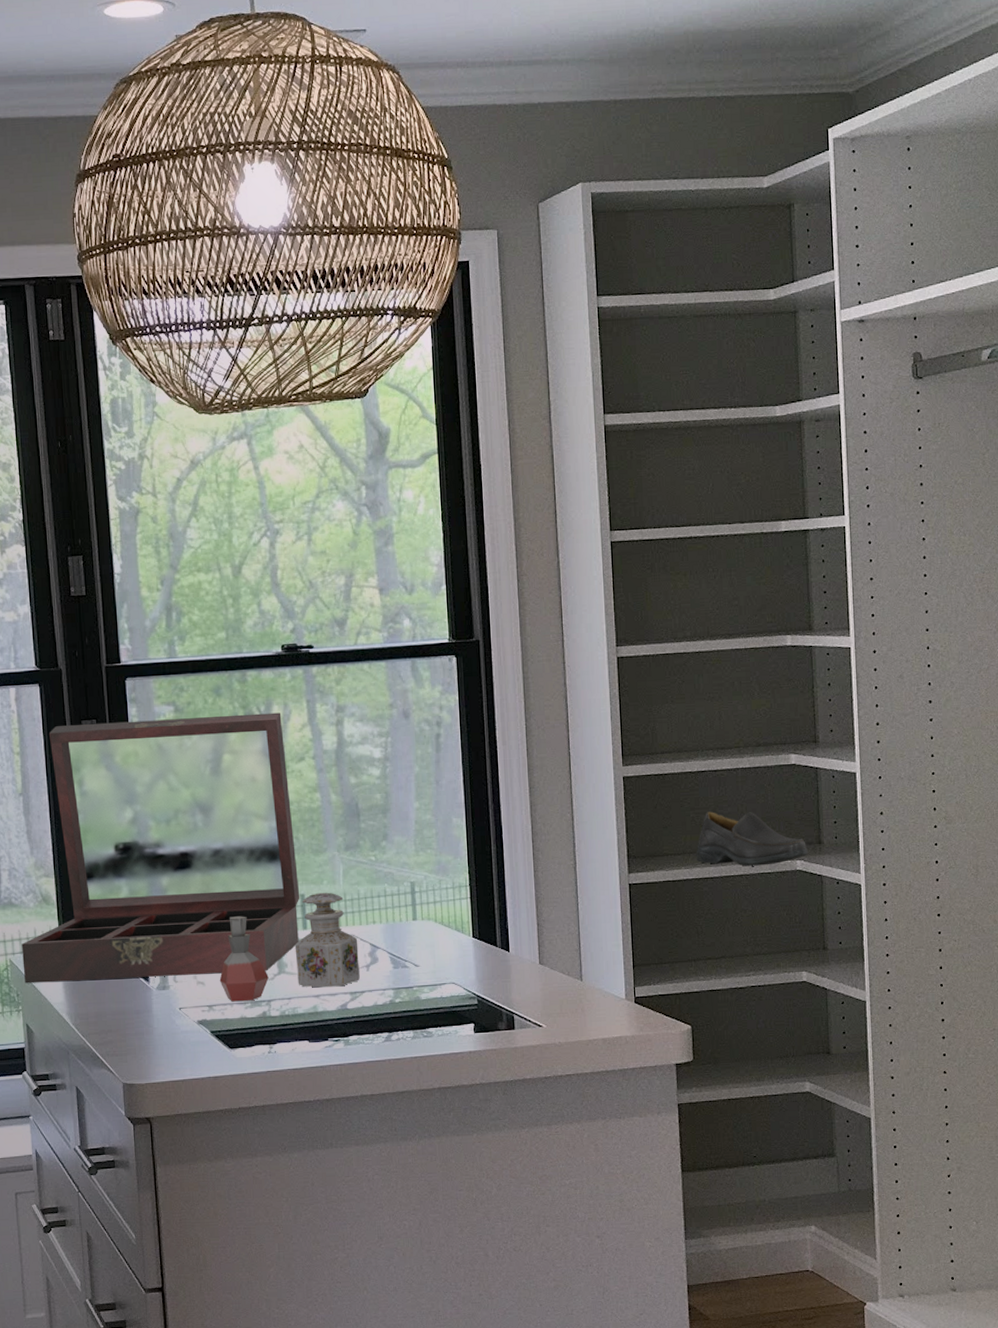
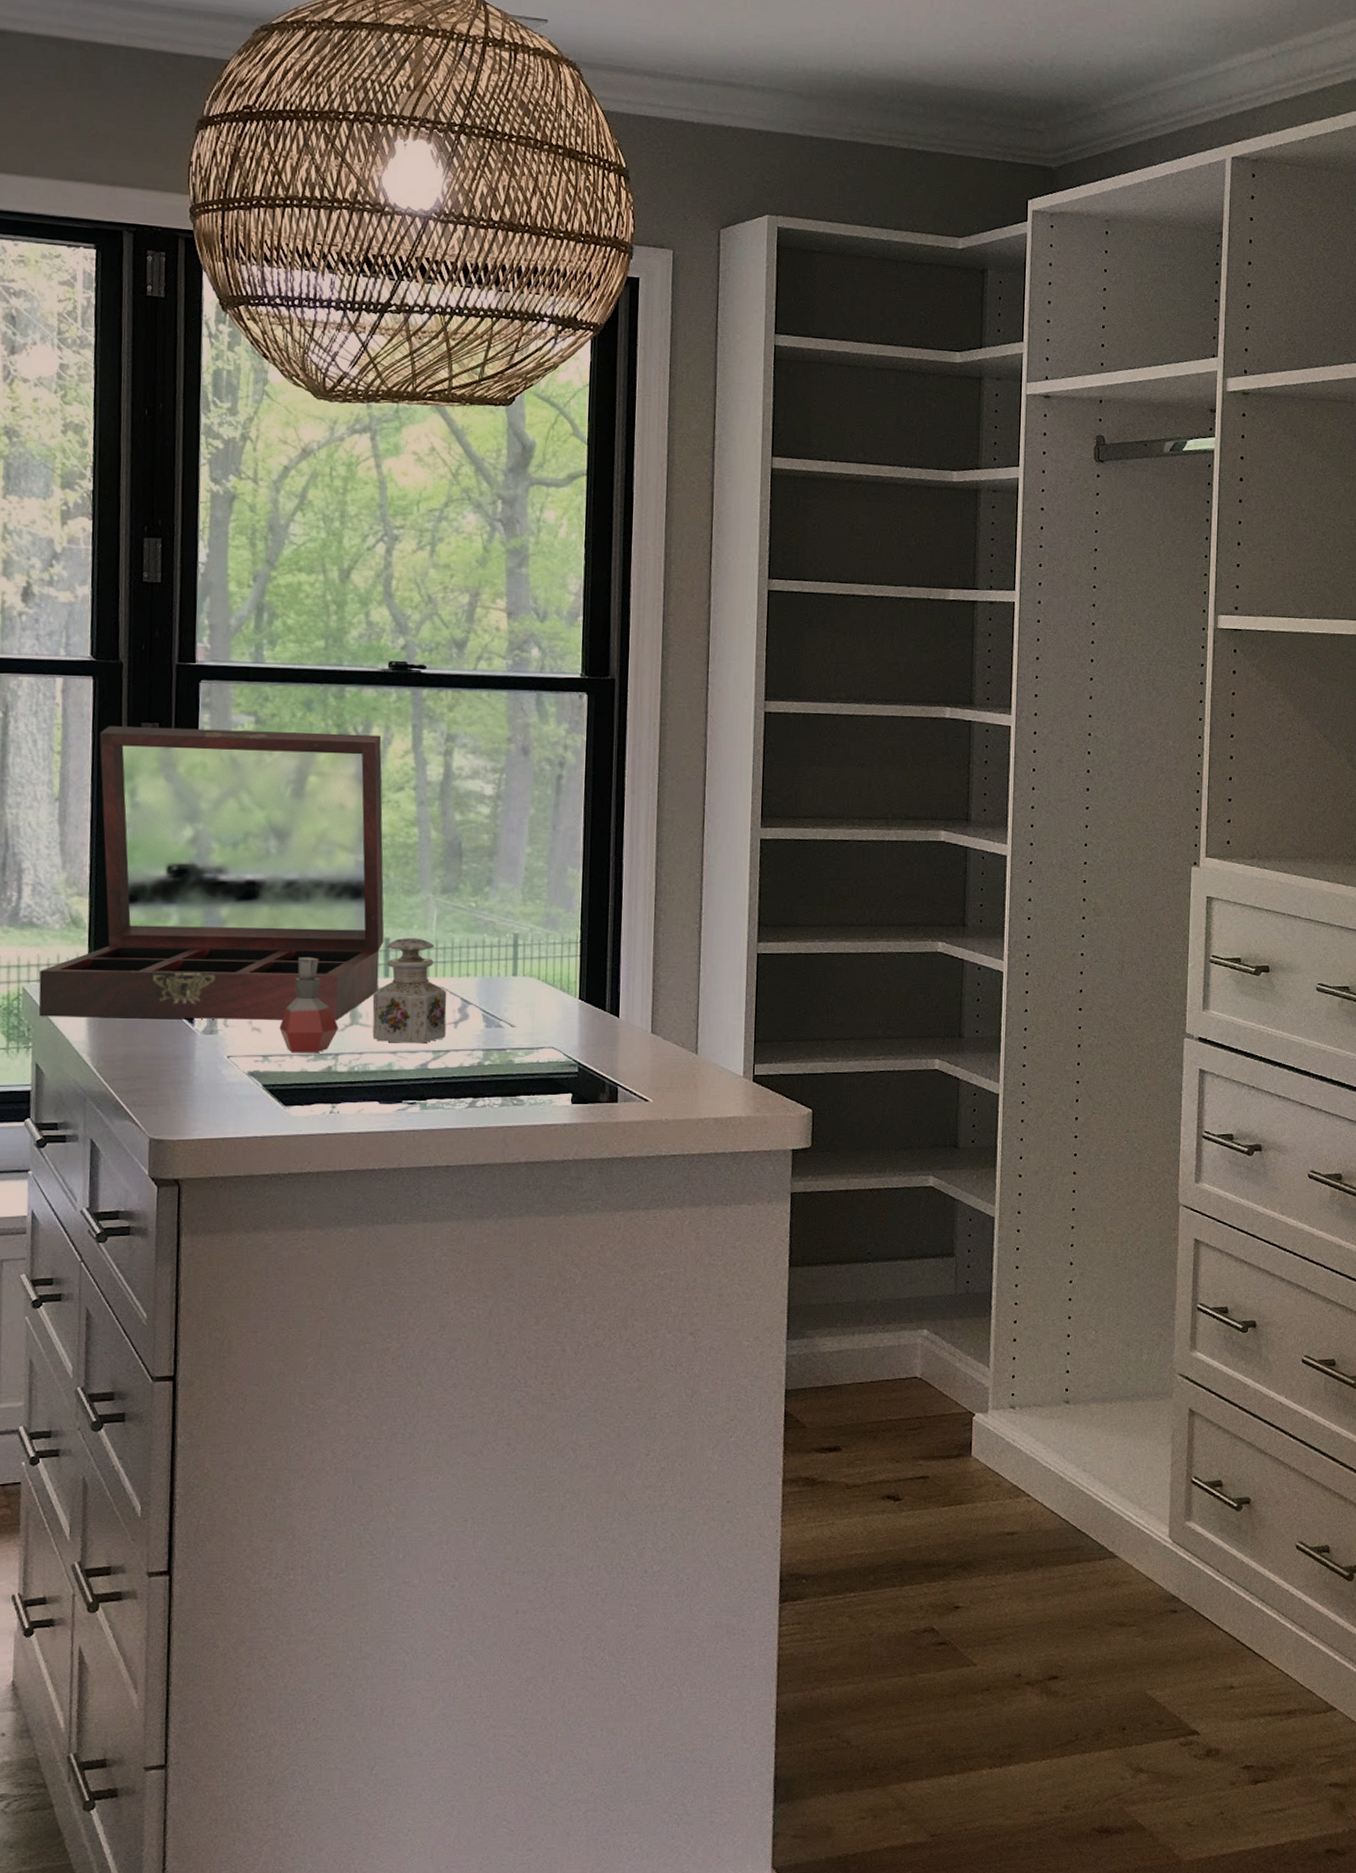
loafer: present [696,811,808,866] -> none [832,883,951,945]

